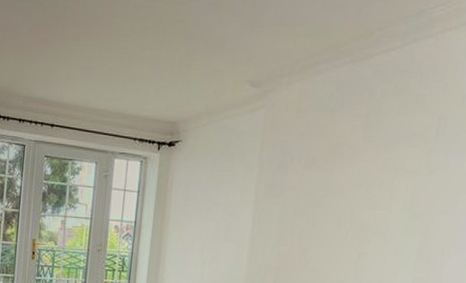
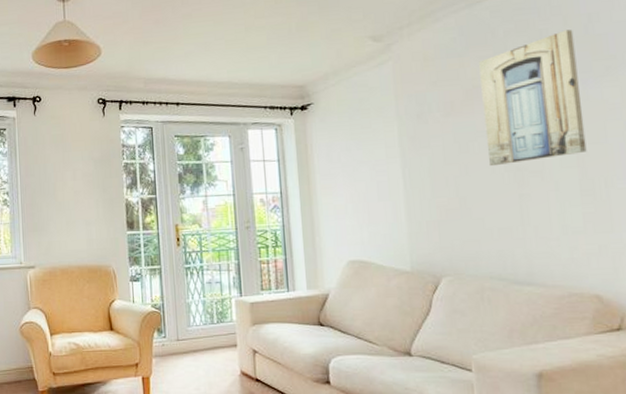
wall art: none [337,98,450,223] -> present [479,29,587,167]

